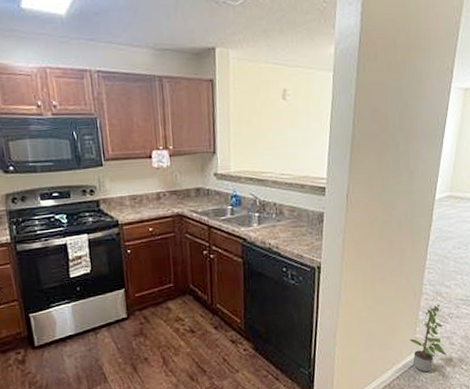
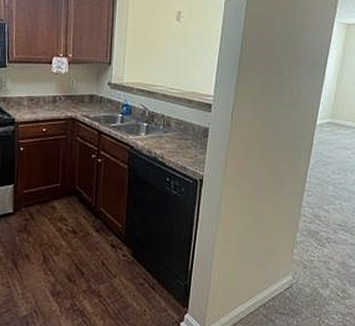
potted plant: present [410,303,446,372] -> none [287,226,323,295]

